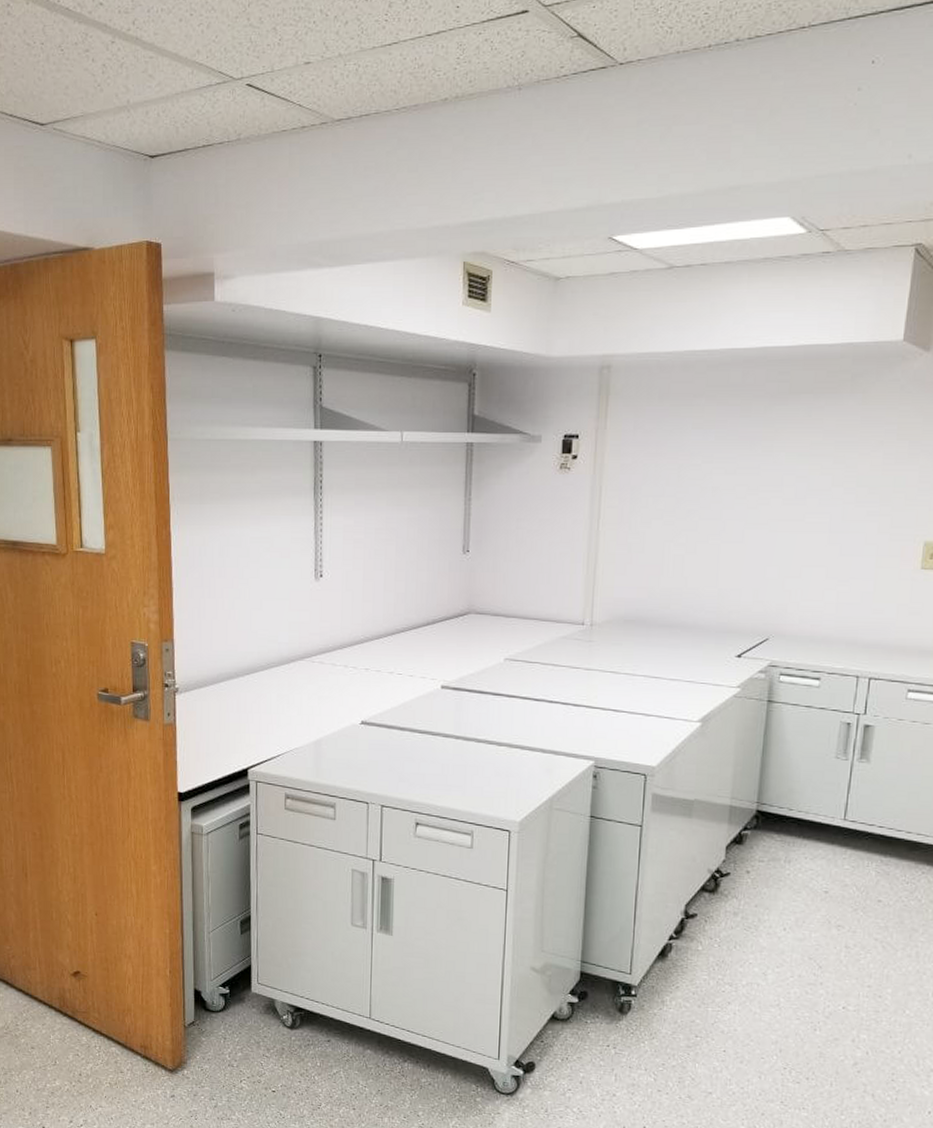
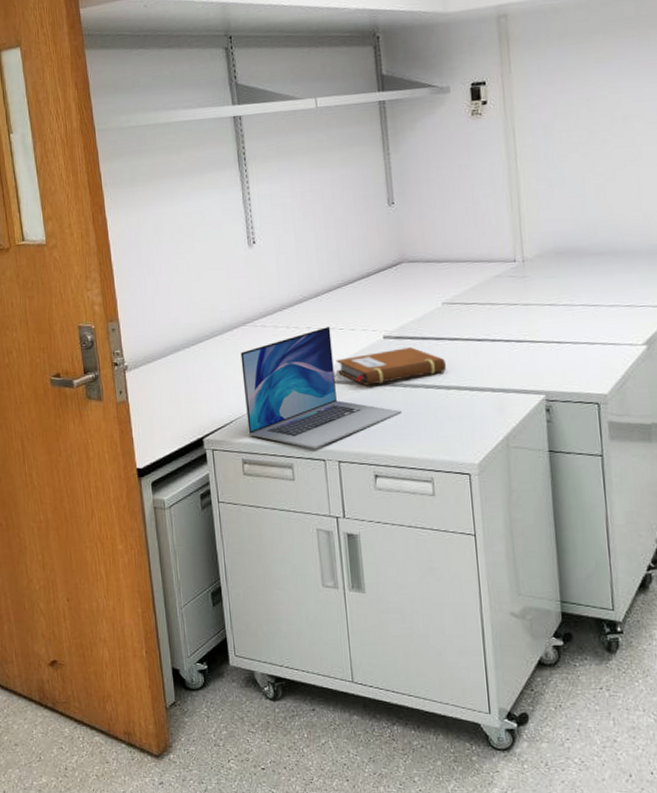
laptop: none [294,669,451,791] -> present [240,326,402,449]
notebook: none [390,699,501,734] -> present [336,347,447,386]

